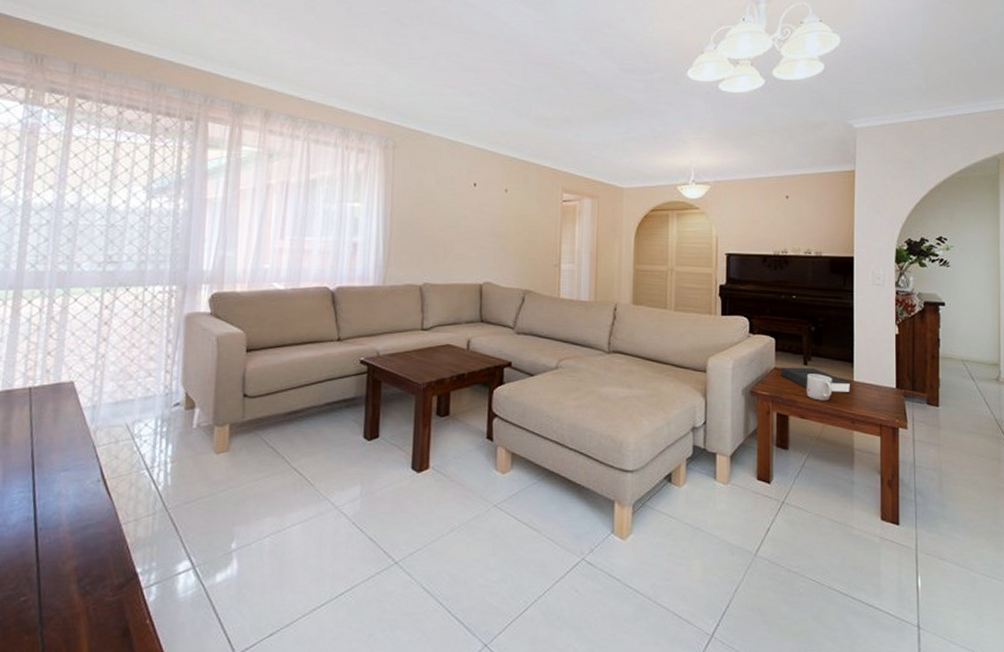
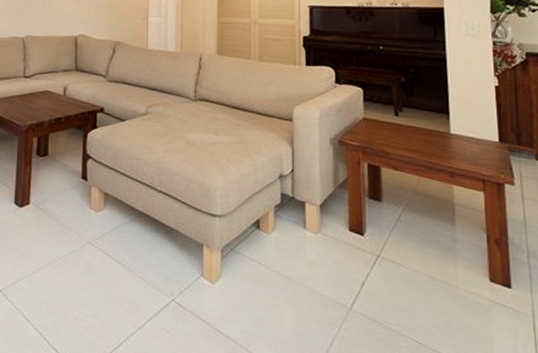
booklet: present [780,367,851,393] -> none [370,117,448,146]
mug: present [806,374,833,401] -> none [398,125,428,153]

